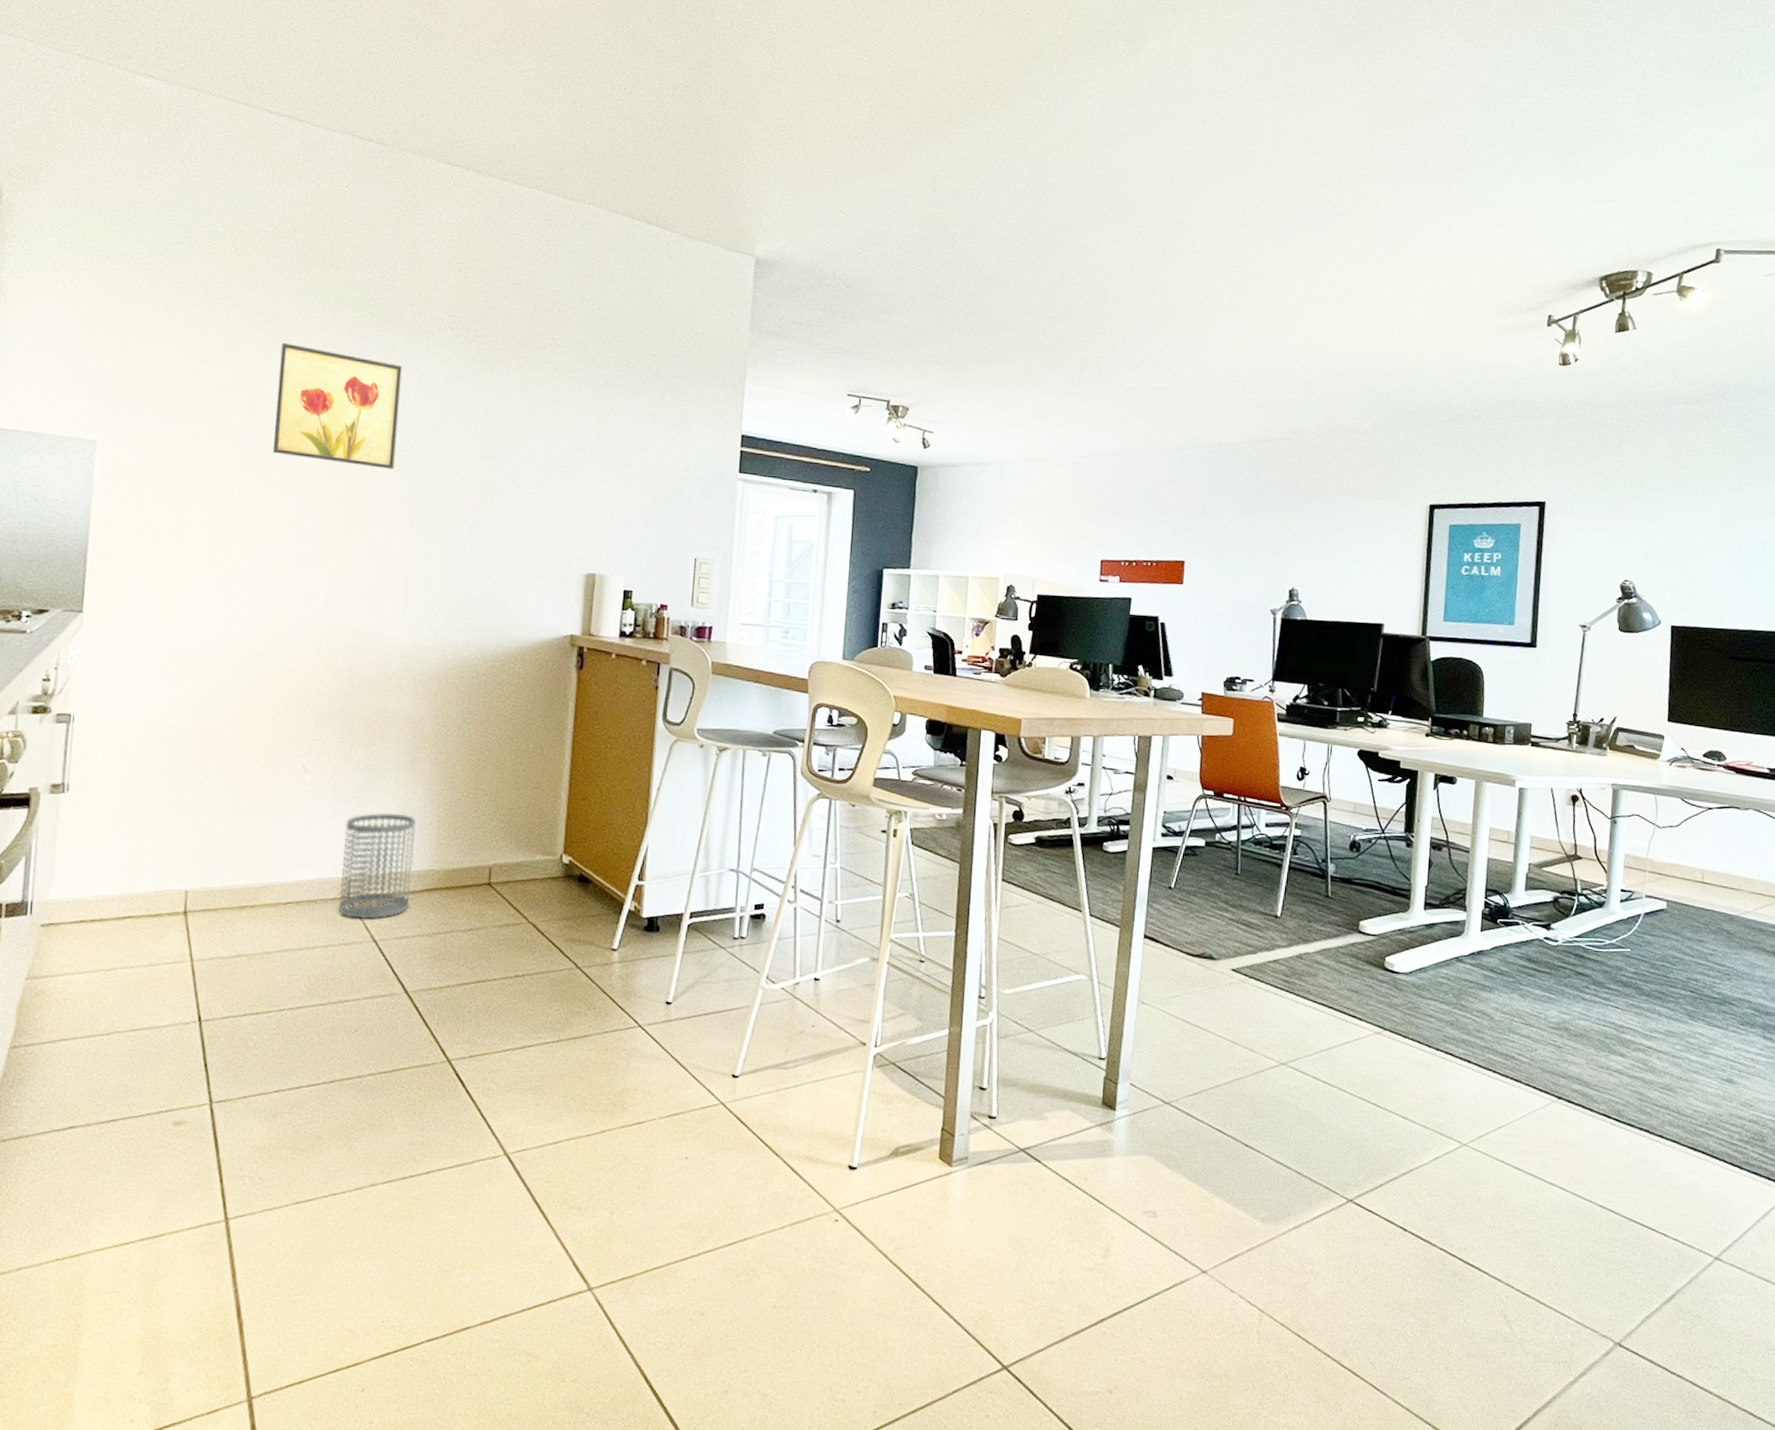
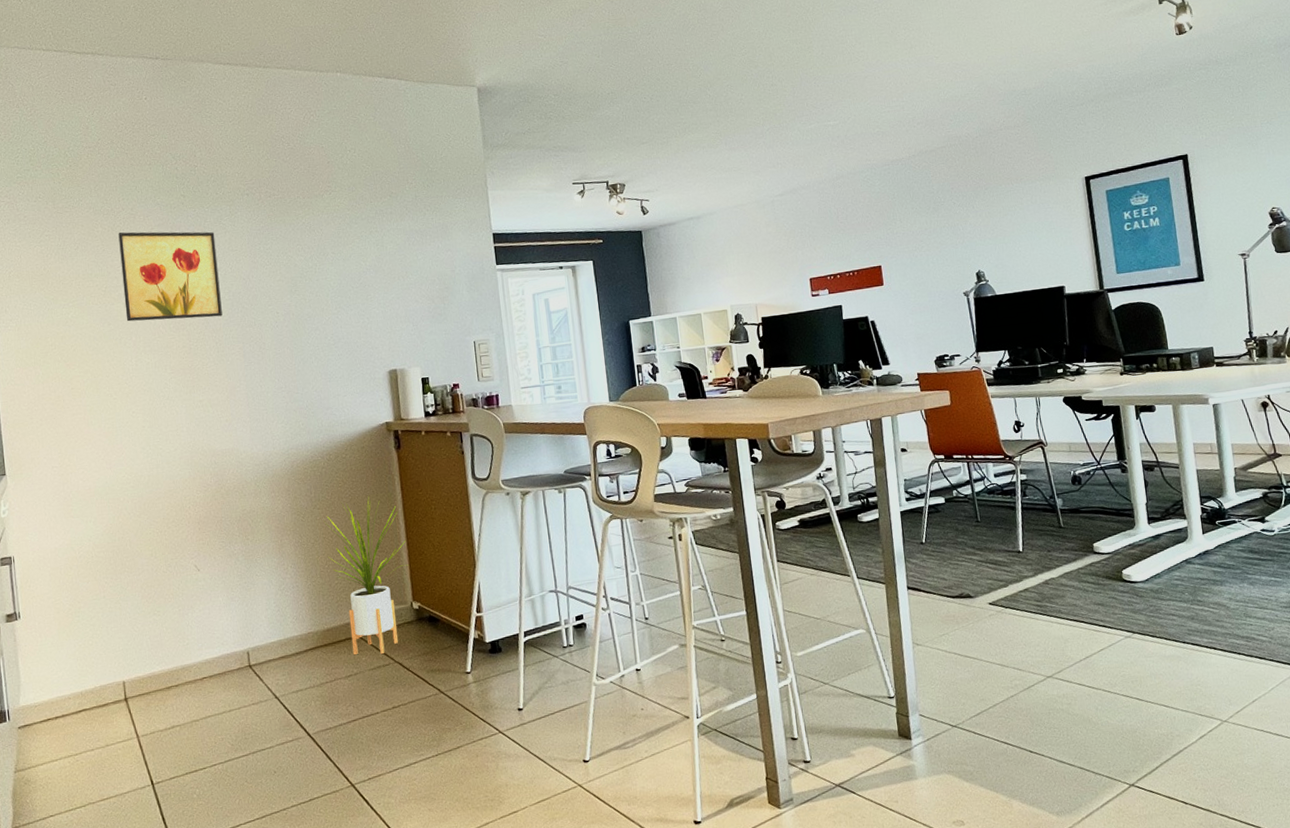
wastebasket: present [339,812,417,919] -> none [236,590,299,682]
house plant: none [470,719,569,911] -> present [323,496,409,656]

